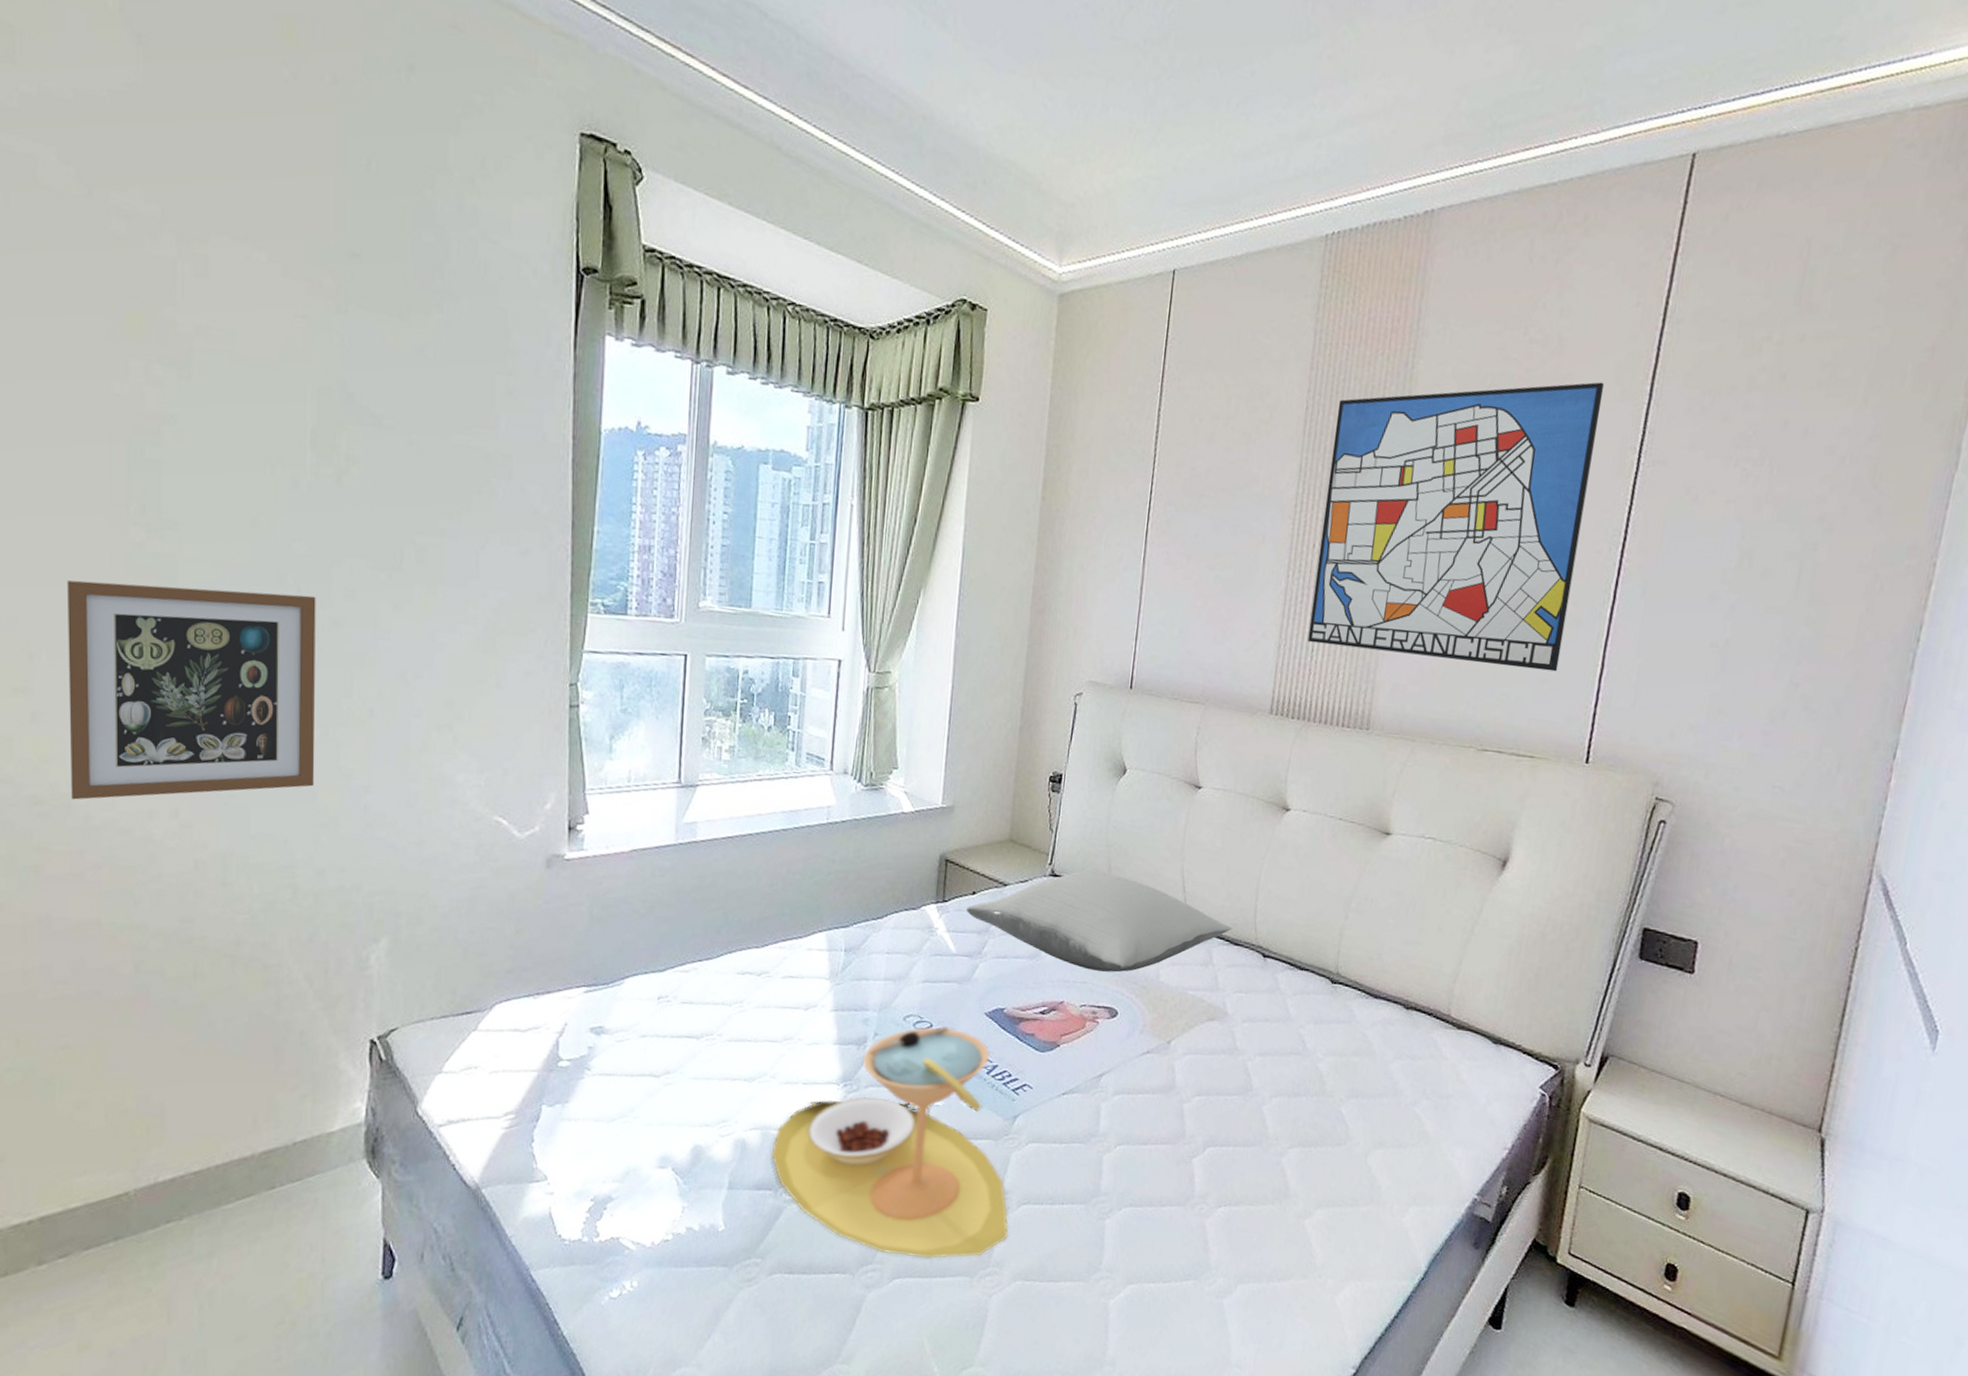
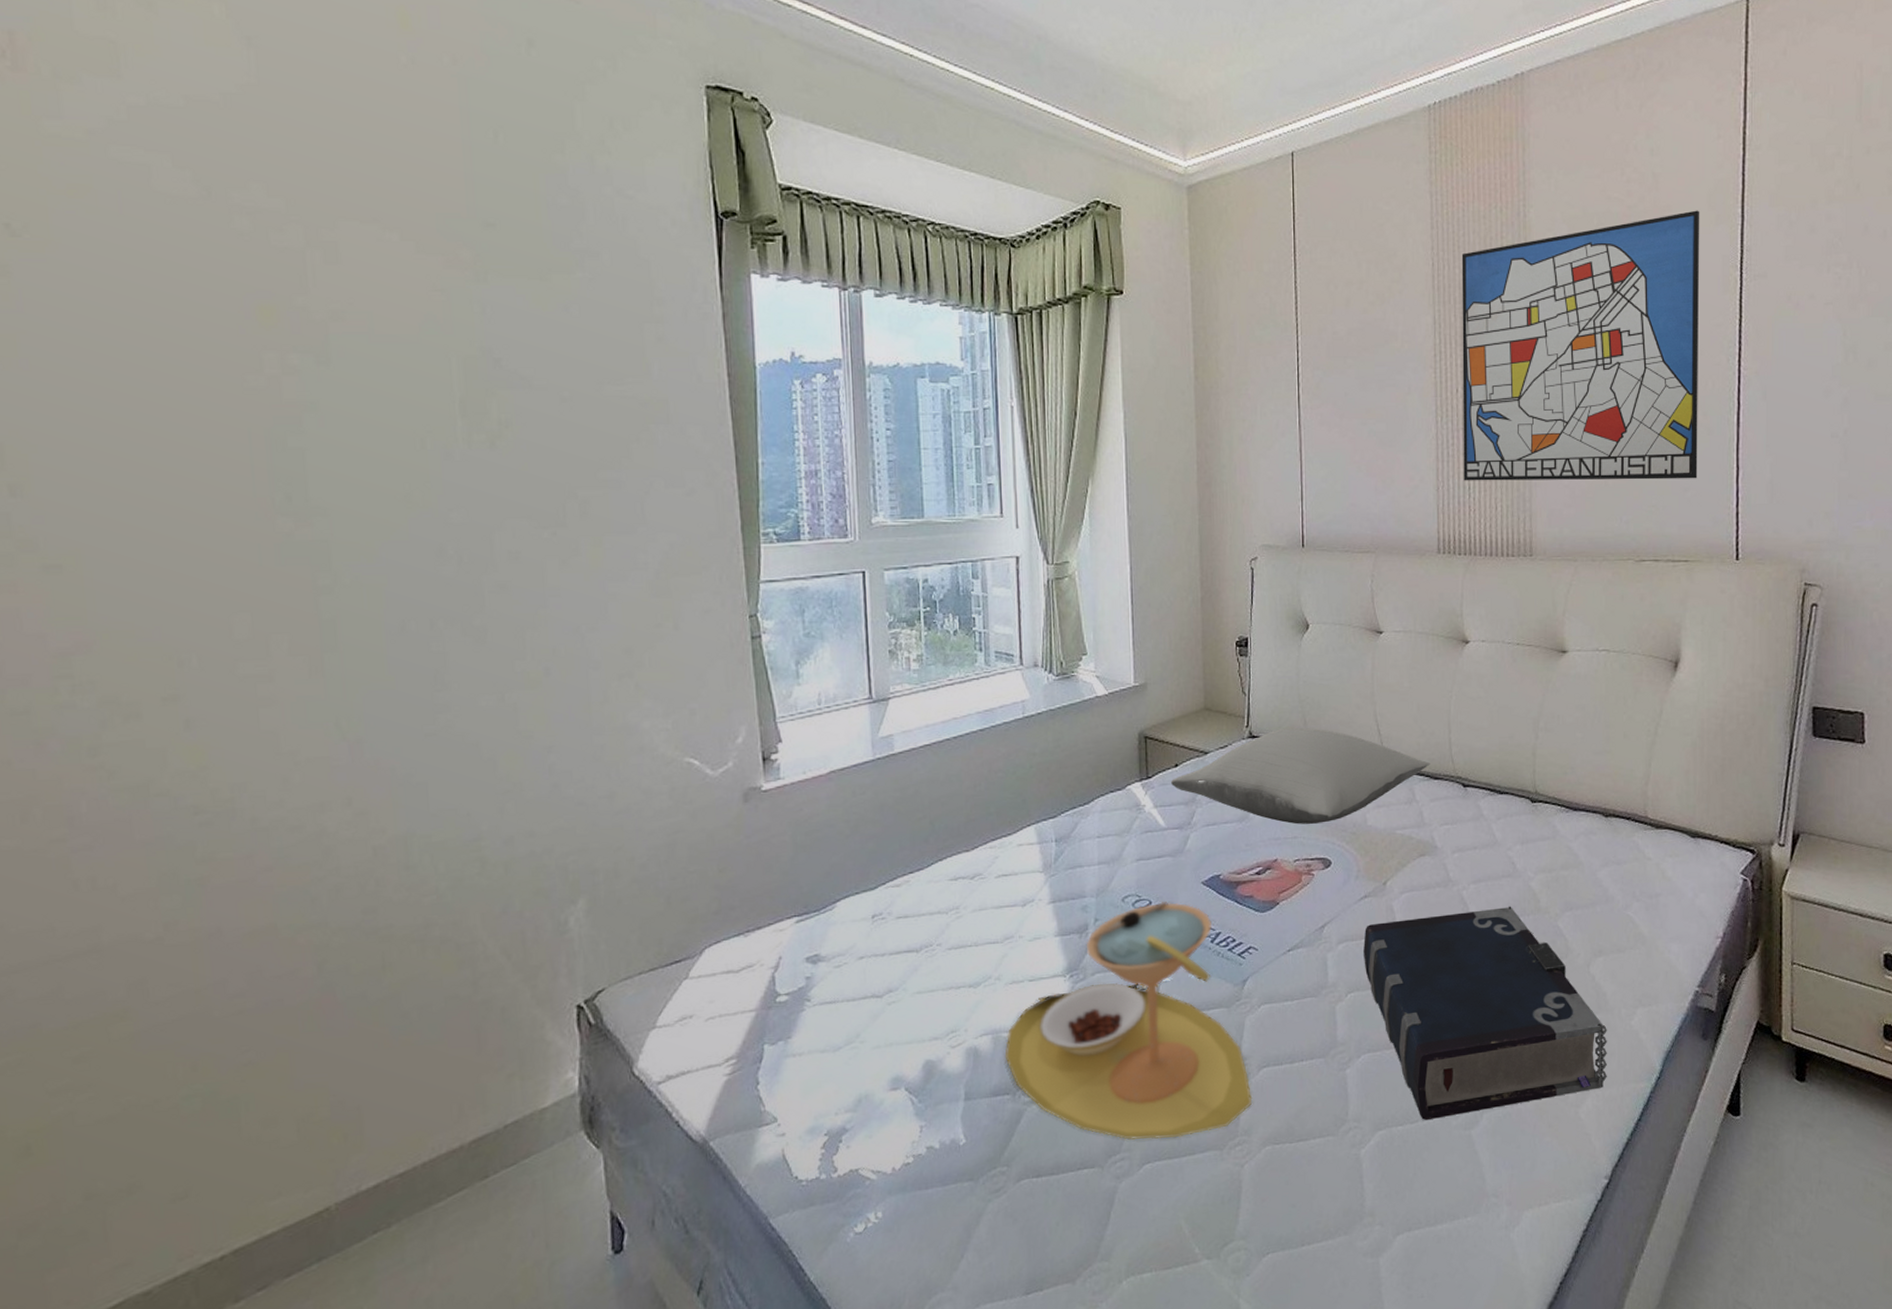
picture frame: present [67,580,316,800] -> none [214,563,494,804]
book: none [1137,1080,1376,1282] -> present [1363,906,1607,1120]

